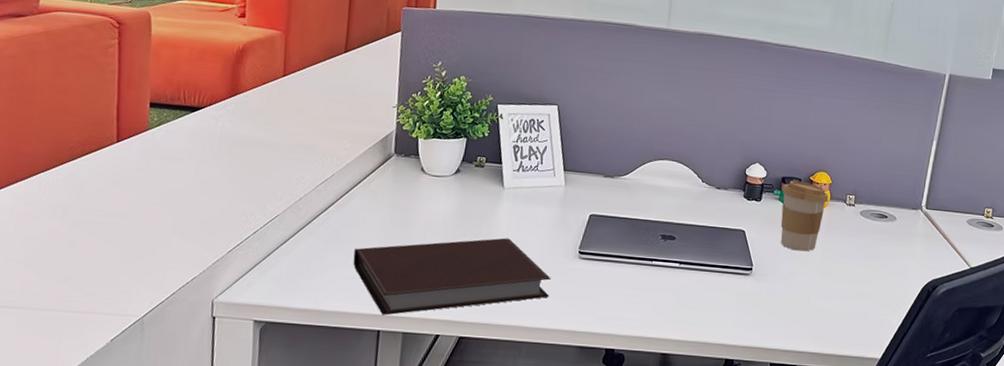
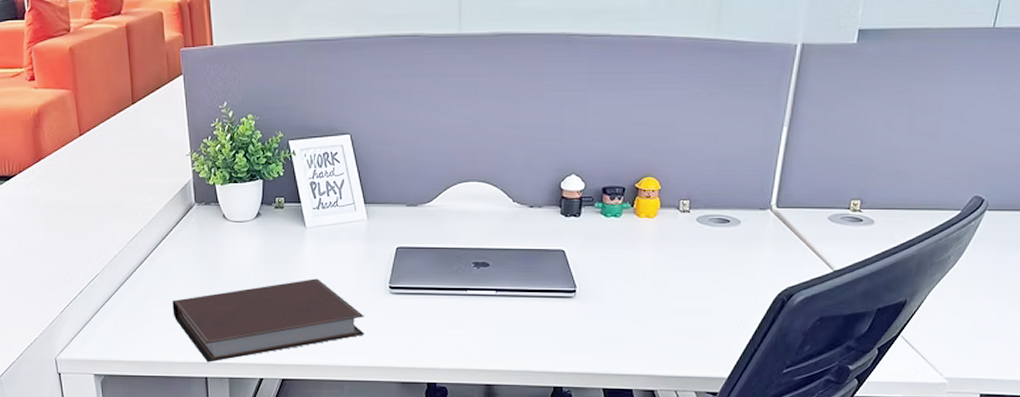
coffee cup: present [780,180,829,252] -> none [604,190,659,268]

